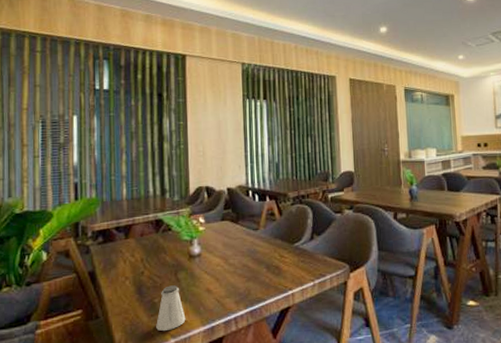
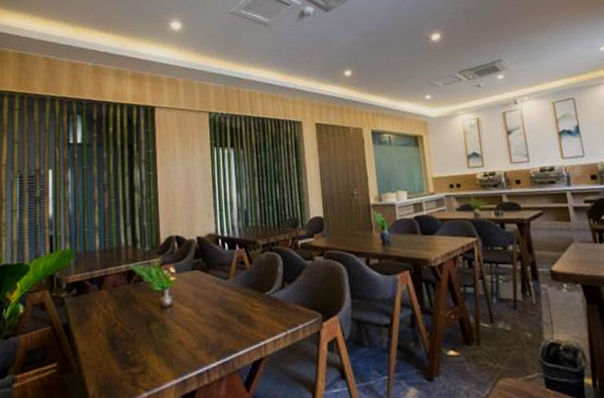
saltshaker: present [156,285,186,331] -> none [129,337,158,384]

